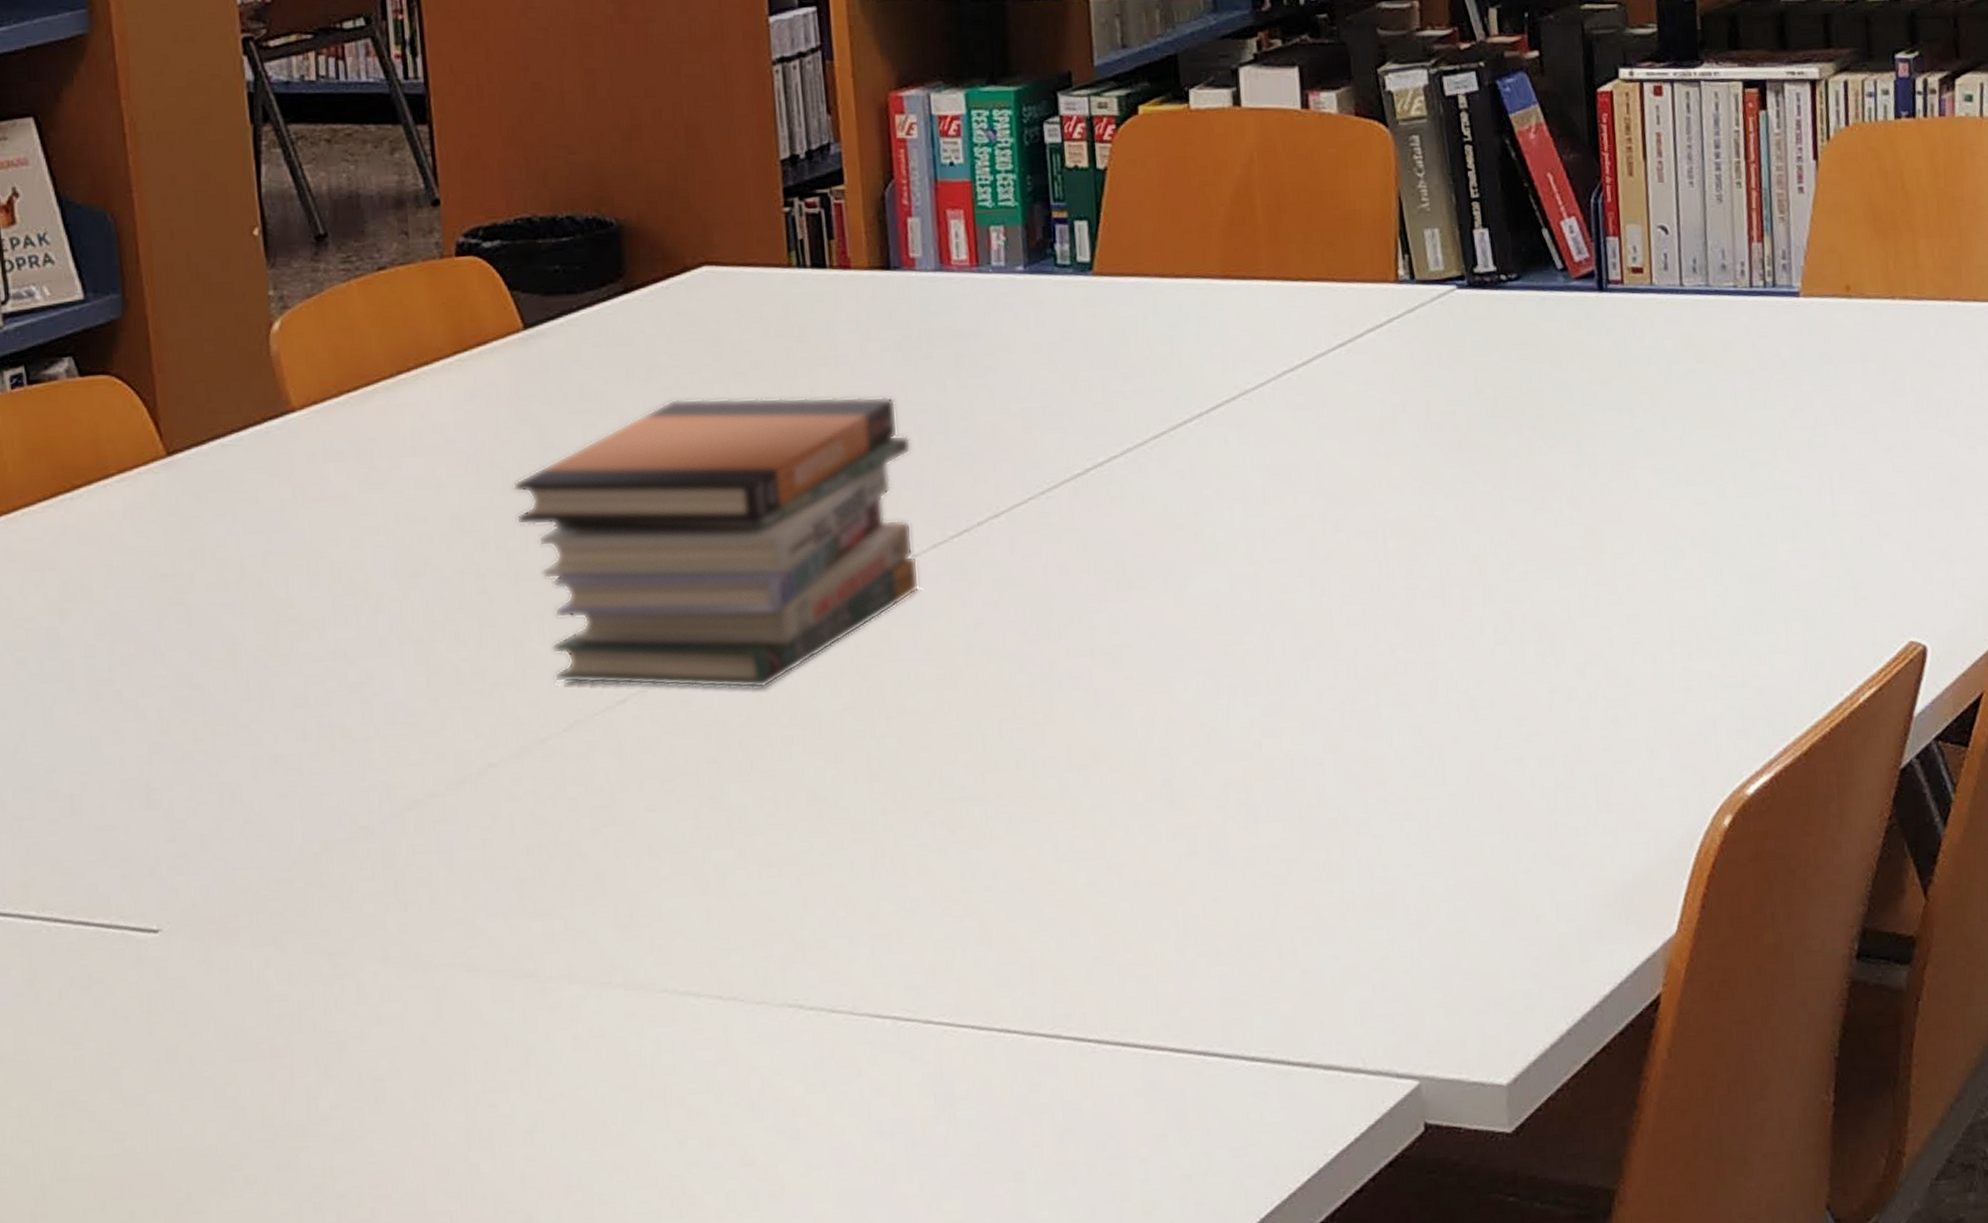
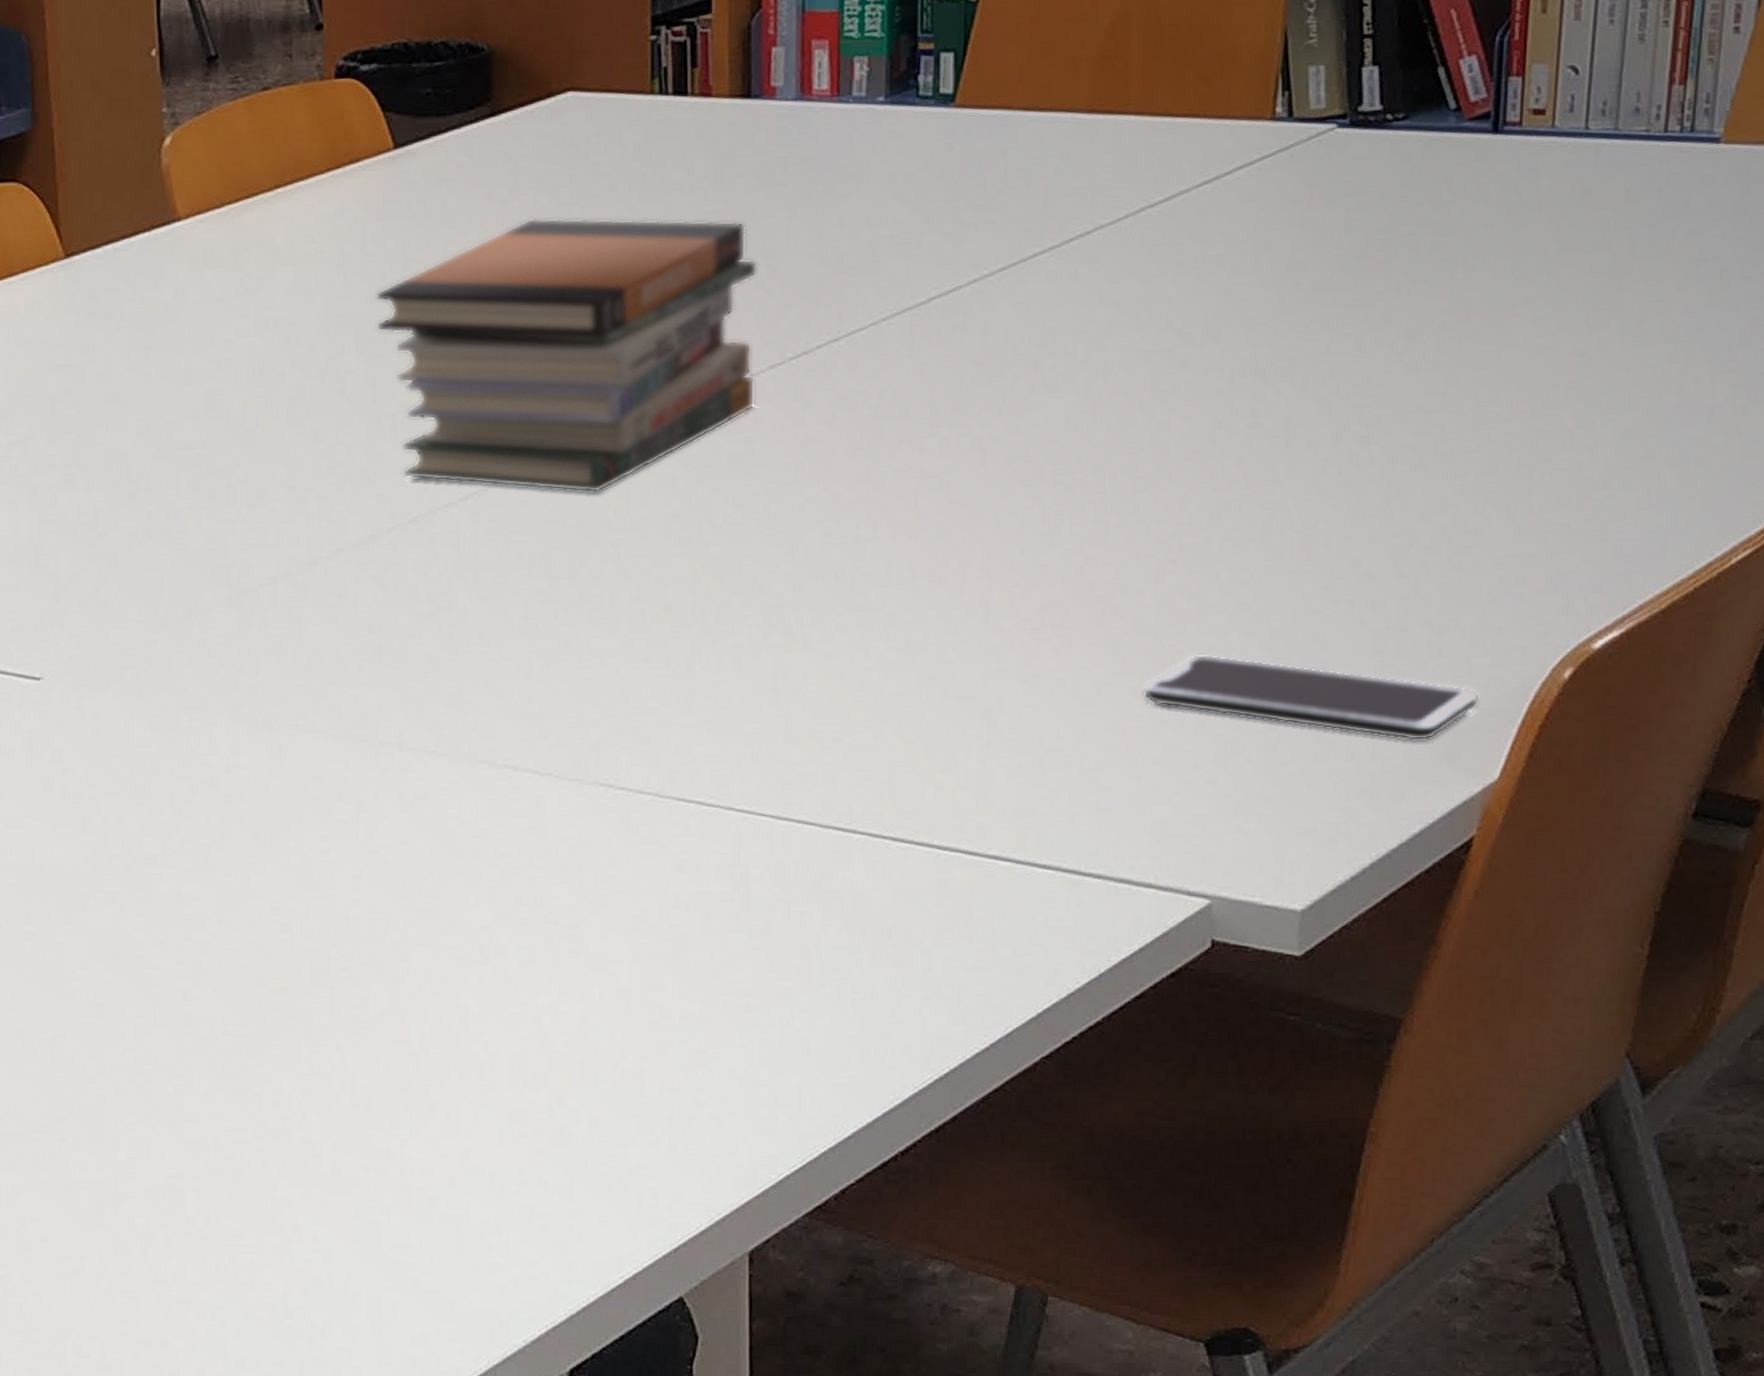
smartphone: none [1332,822,1650,900] -> present [1143,654,1479,741]

